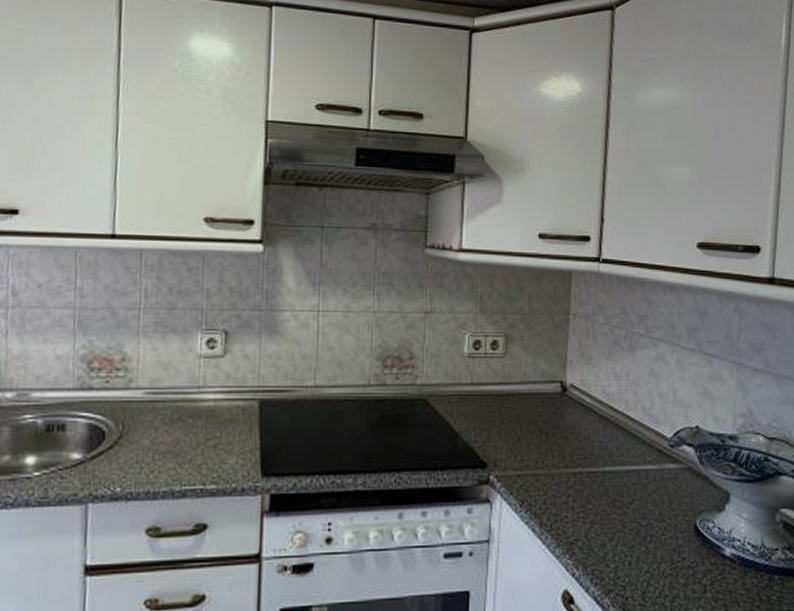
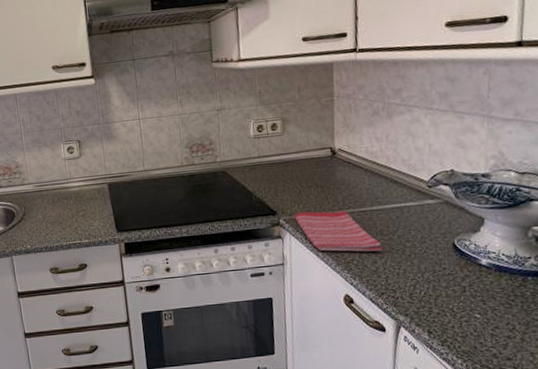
dish towel: none [509,468,613,531] -> present [294,211,382,252]

